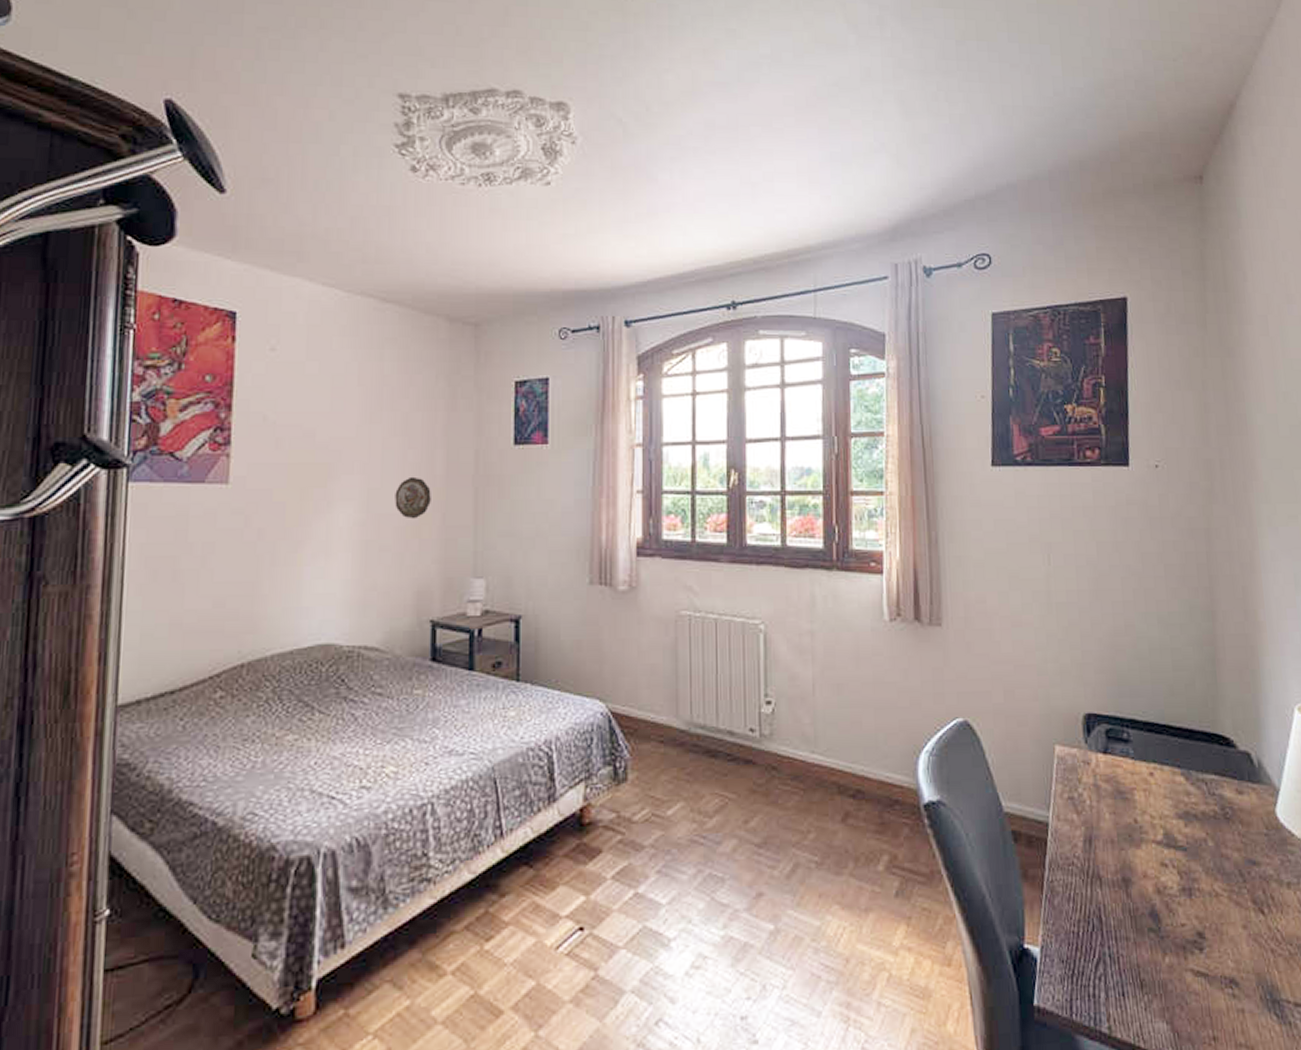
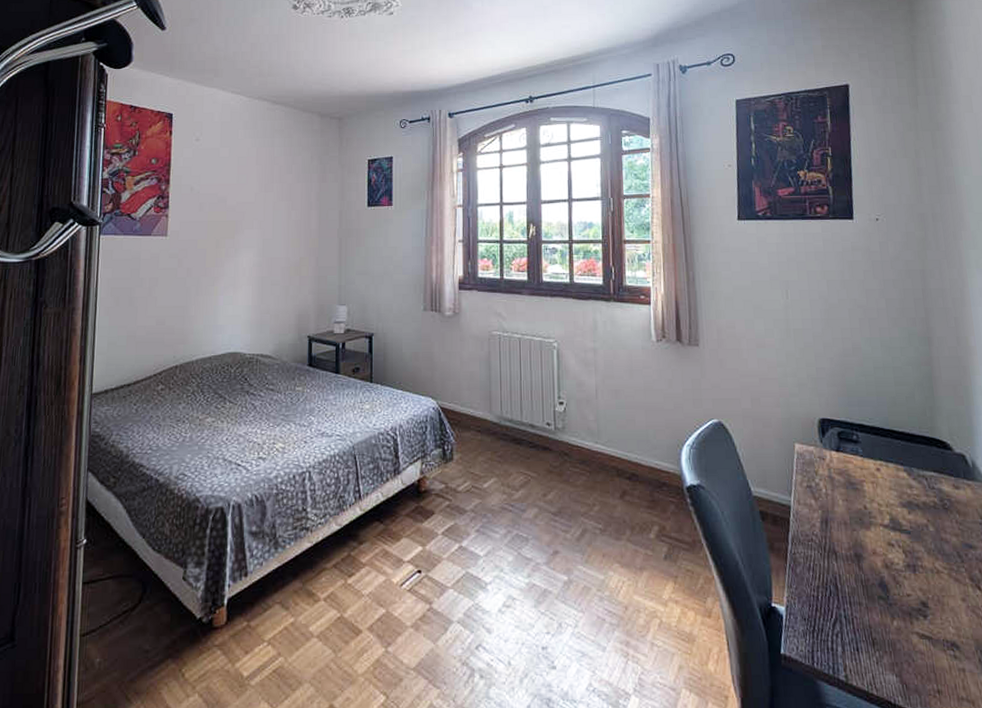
decorative plate: present [395,476,431,519] -> none [282,230,308,262]

